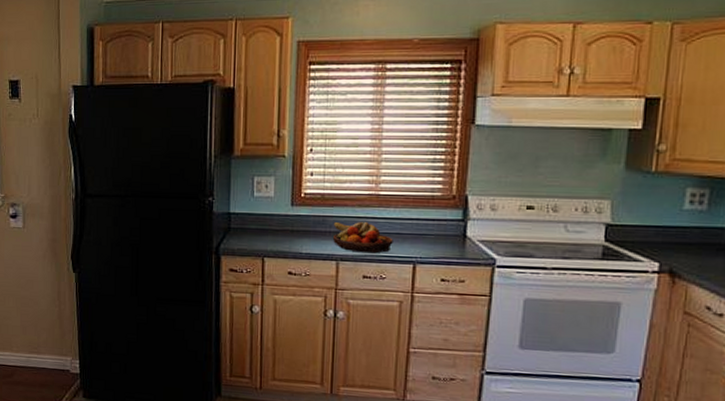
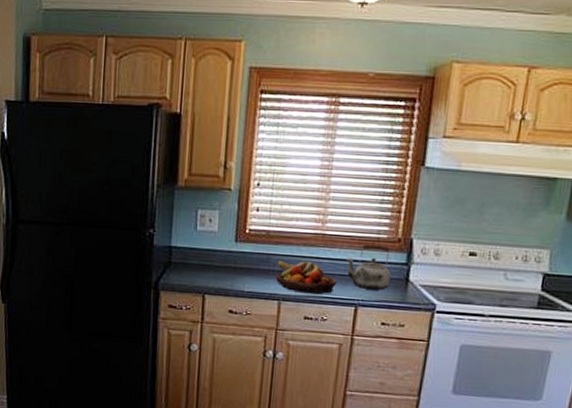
kettle: none [402,202,448,247] -> present [346,244,391,290]

